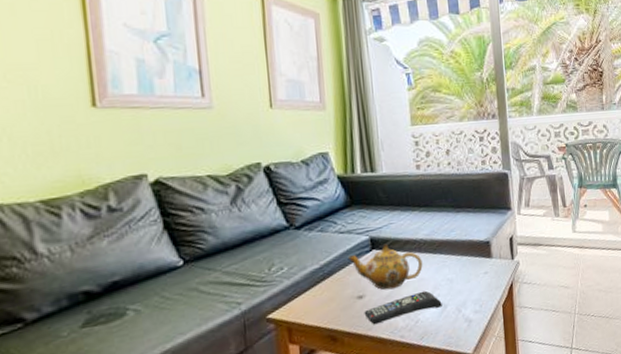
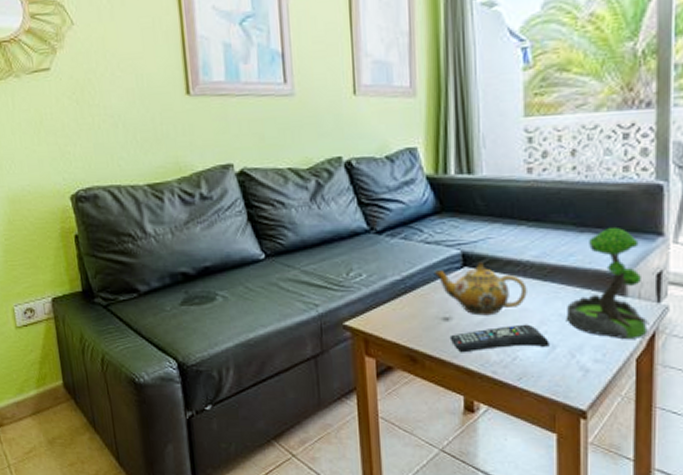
plant: none [452,206,509,292] -> present [567,226,650,338]

